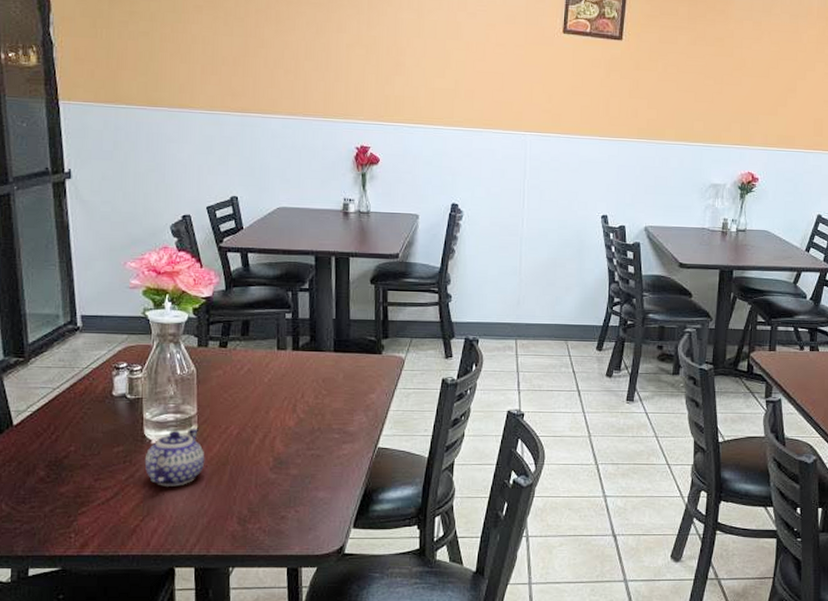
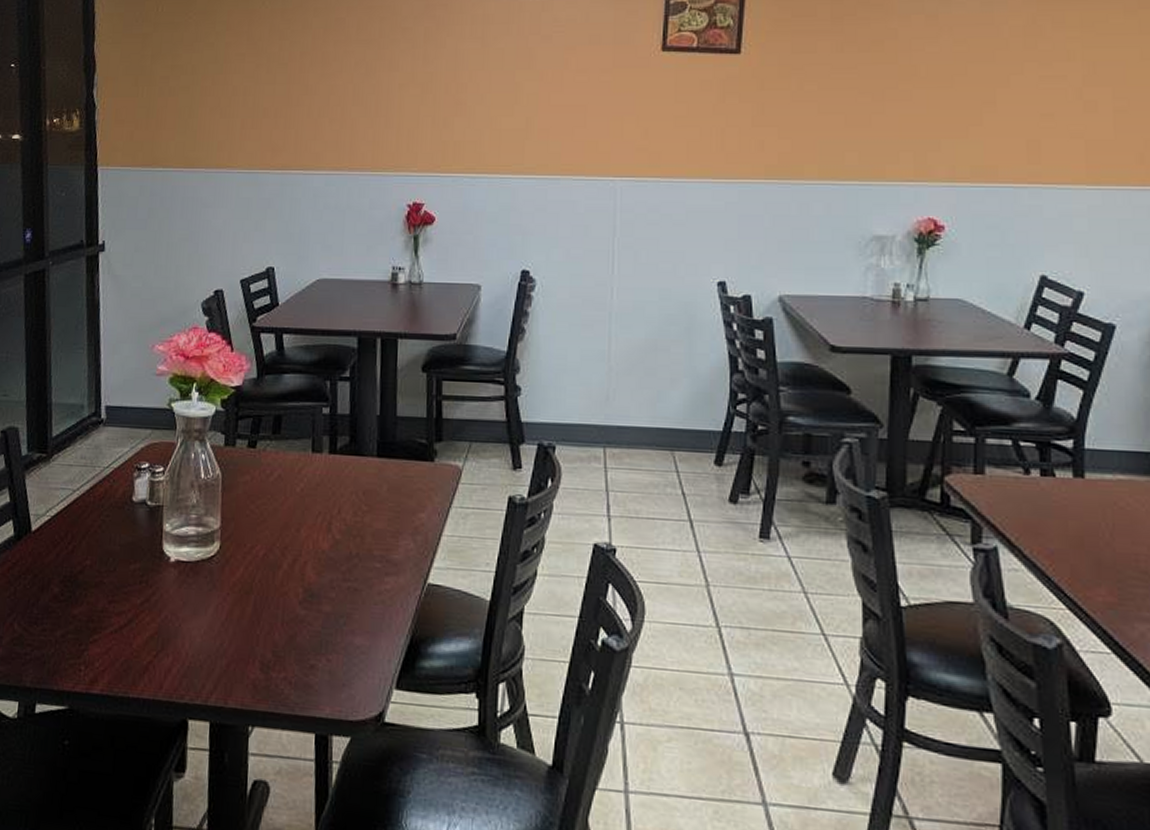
teapot: present [144,427,205,486] -> none [161,544,227,617]

